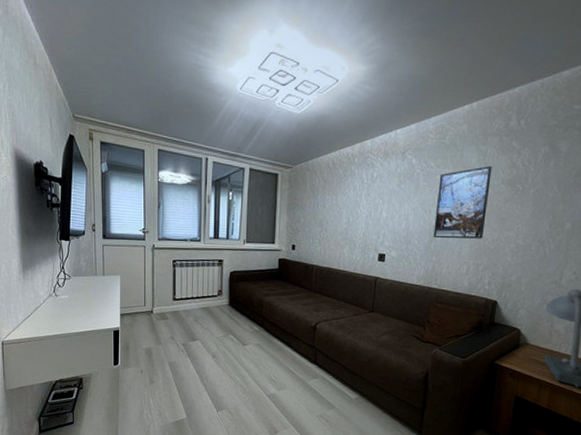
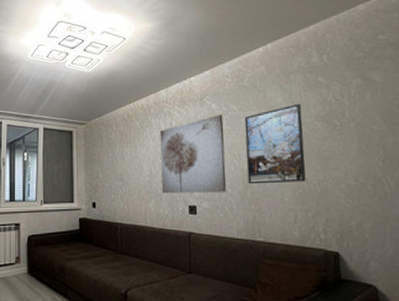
wall art: none [356,170,421,243] -> present [159,115,226,194]

